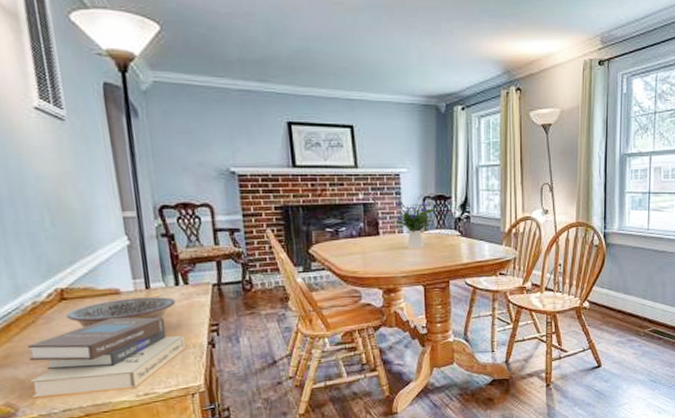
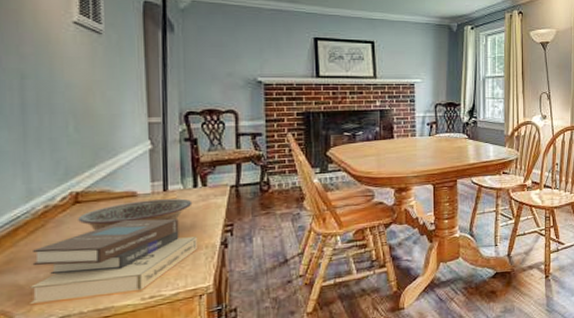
flower arrangement: present [392,199,438,249] -> none [406,106,448,151]

